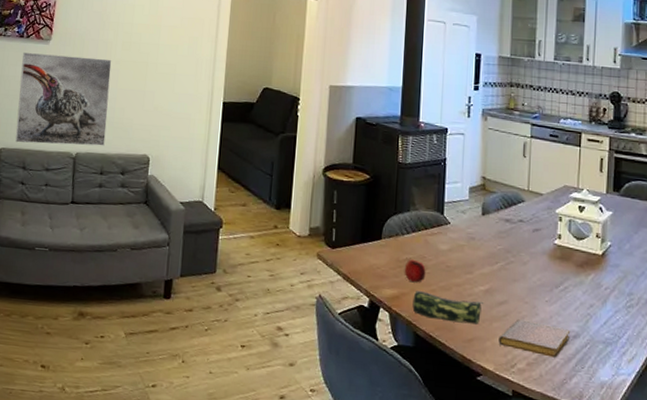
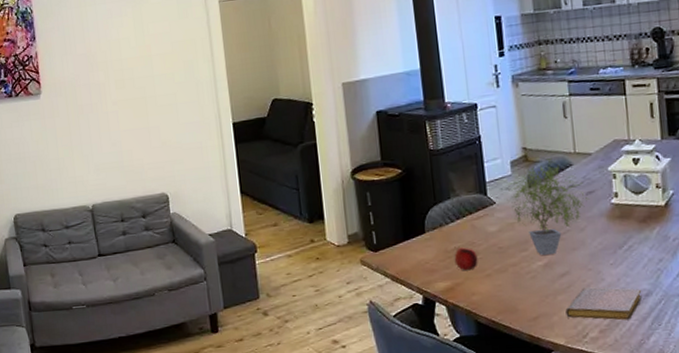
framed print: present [15,53,112,146] -> none [16,101,120,206]
pencil case: present [412,291,483,325] -> none [468,277,544,304]
potted plant: none [461,191,536,282] -> present [507,158,590,255]

